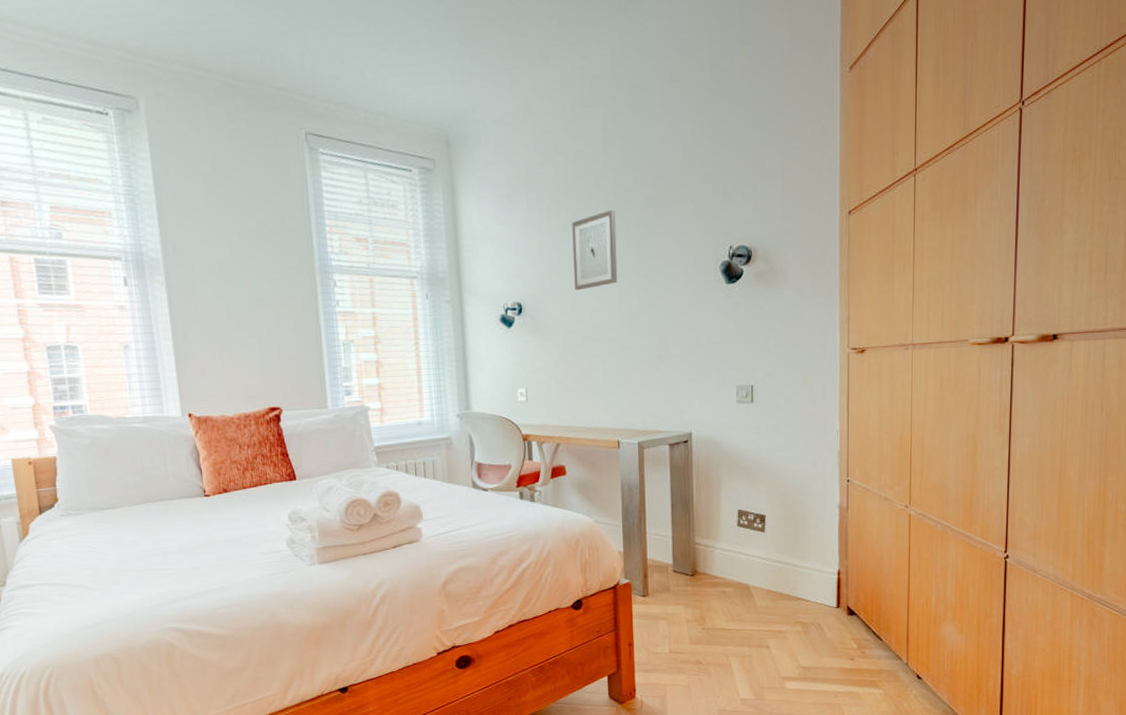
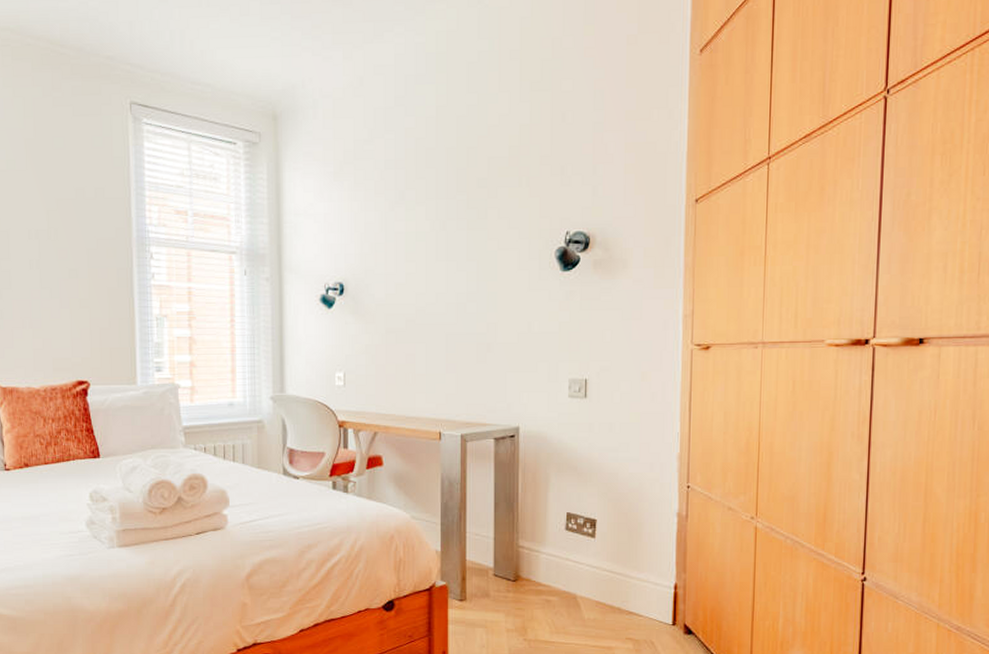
wall art: present [572,209,618,291] -> none [400,189,446,273]

